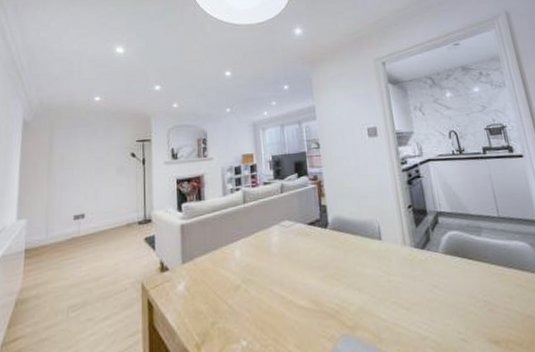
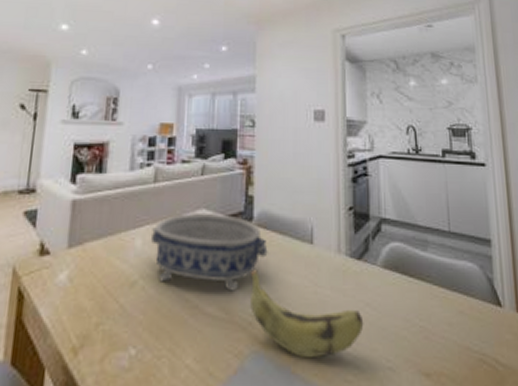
decorative bowl: none [247,223,345,286] -> present [151,214,268,291]
banana: none [333,266,435,337] -> present [250,270,364,359]

